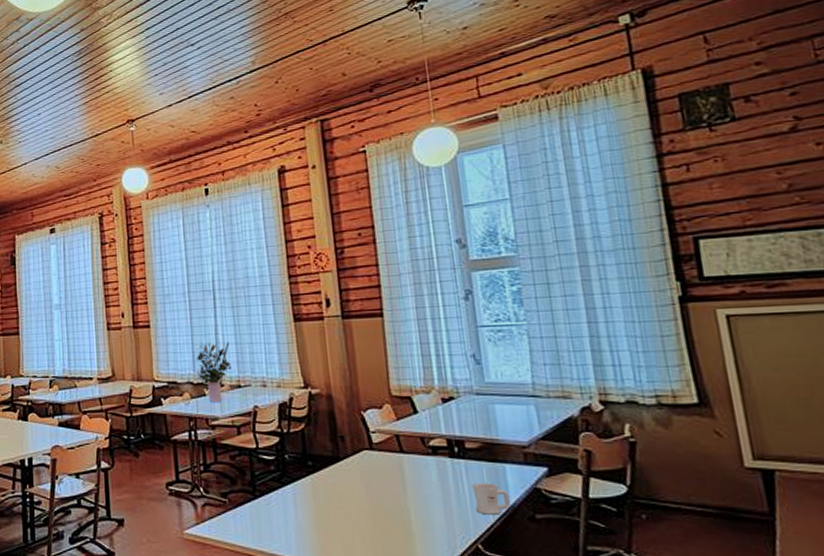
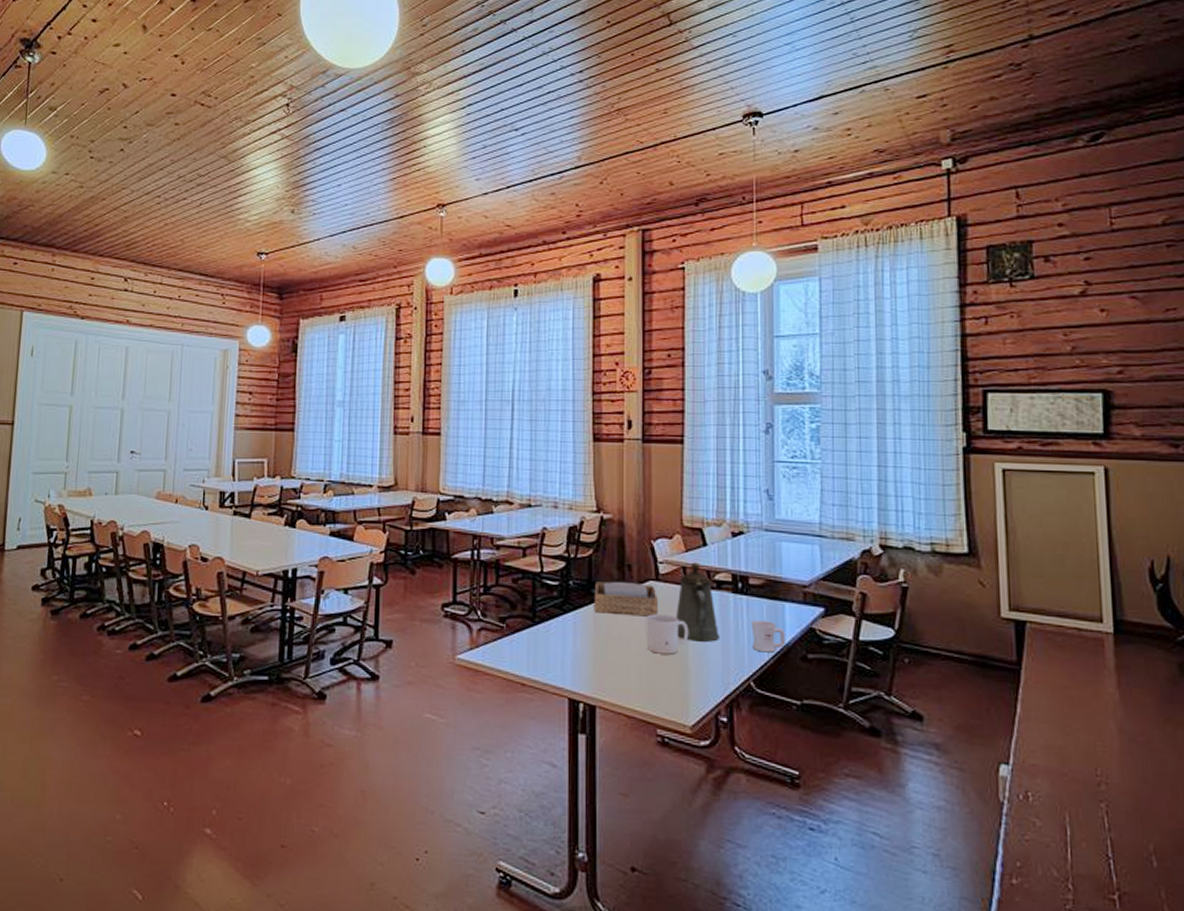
bouquet: present [195,342,232,404] -> none [486,456,524,523]
napkin holder: none [310,452,375,485] -> present [594,581,658,617]
mug: none [363,482,410,521] -> present [645,614,689,655]
coffee pot: none [393,430,441,507] -> present [676,562,719,642]

